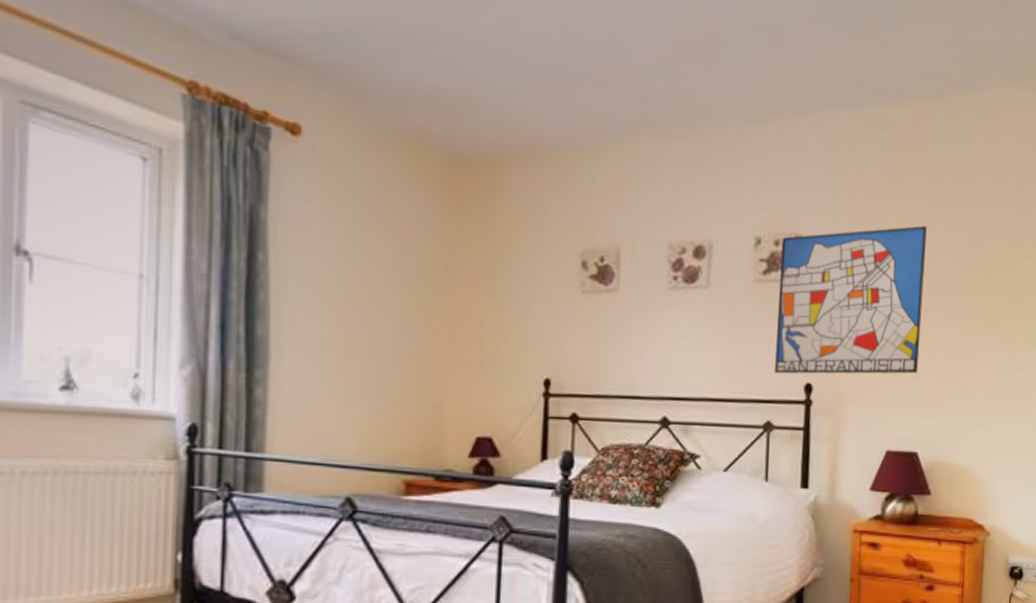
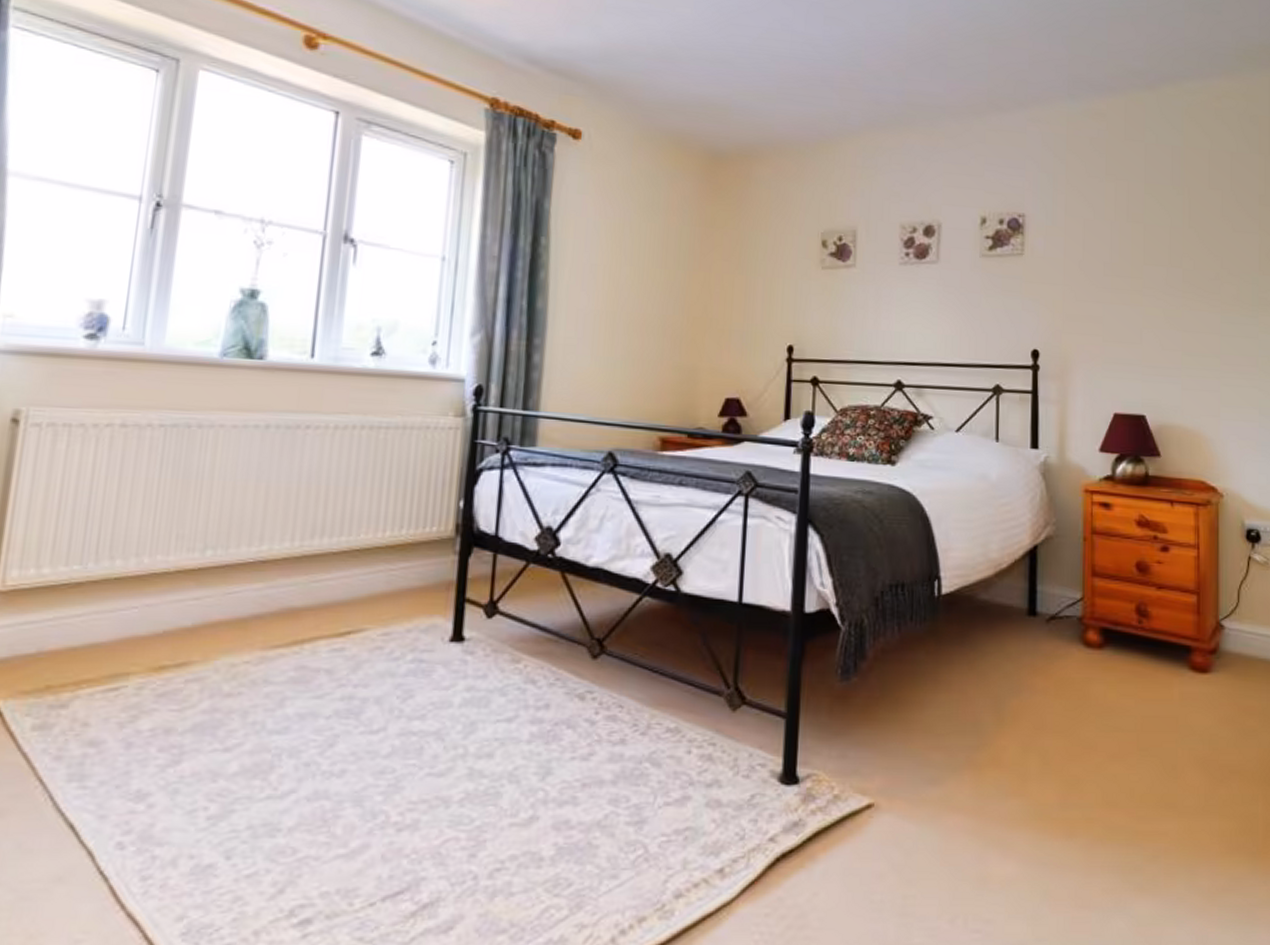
wall art: present [774,225,927,374] -> none [1001,203,1144,341]

